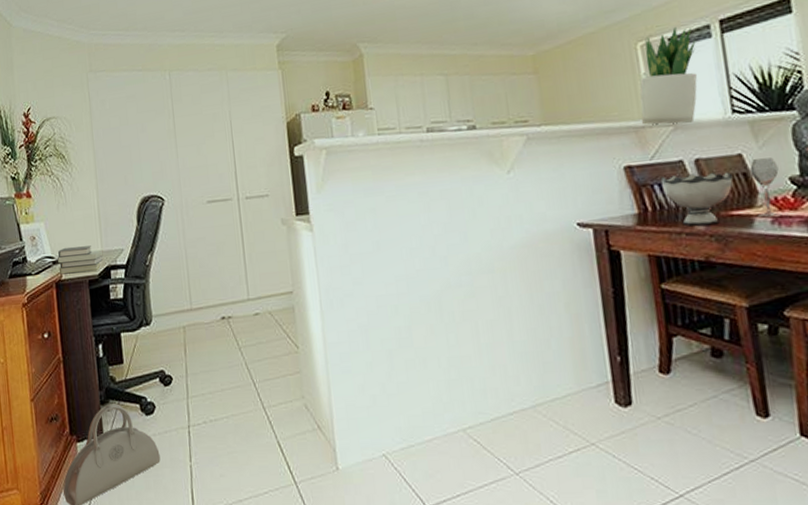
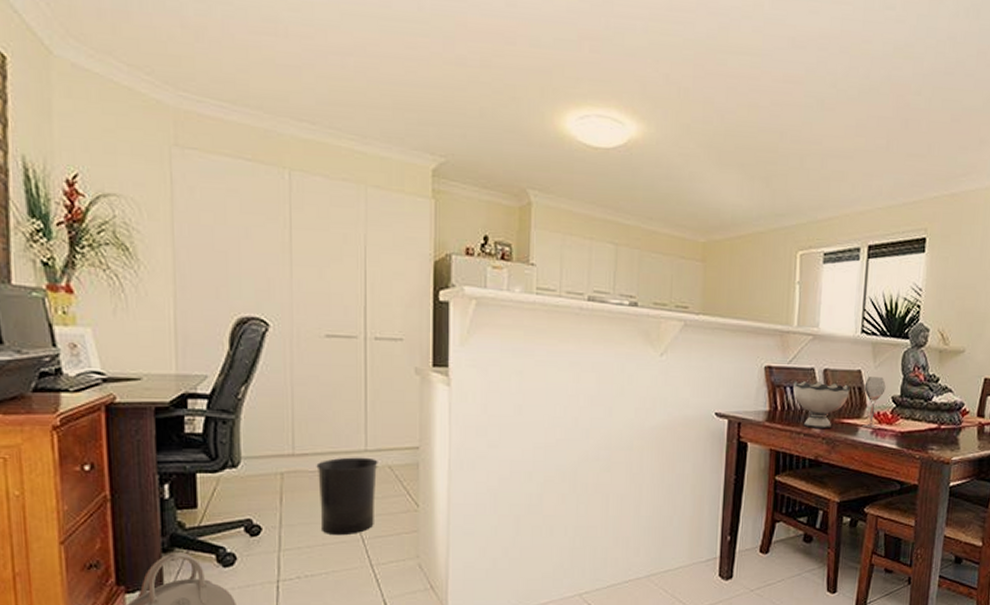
books: present [57,245,103,275] -> none [109,363,178,397]
waste bin: none [210,305,262,381] -> present [316,457,378,536]
planter: present [639,27,698,125] -> none [788,244,846,336]

